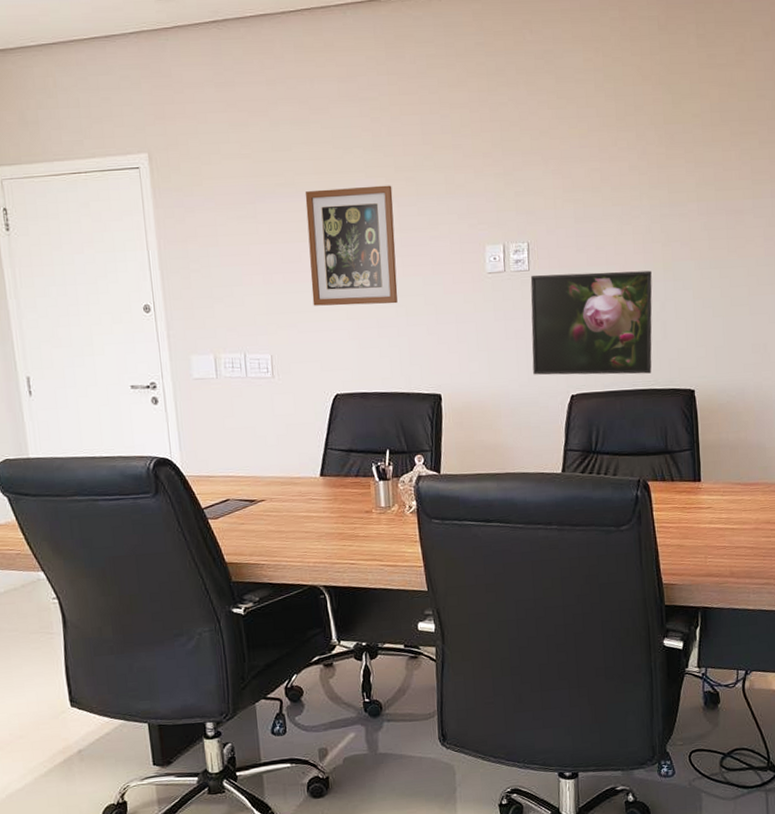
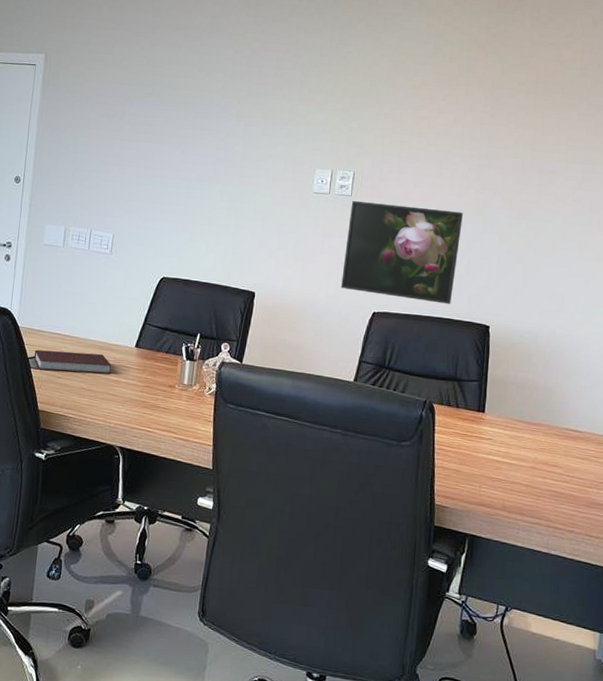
notebook: none [208,491,298,519] -> present [33,349,111,374]
wall art: present [305,185,398,306] -> none [157,102,243,207]

